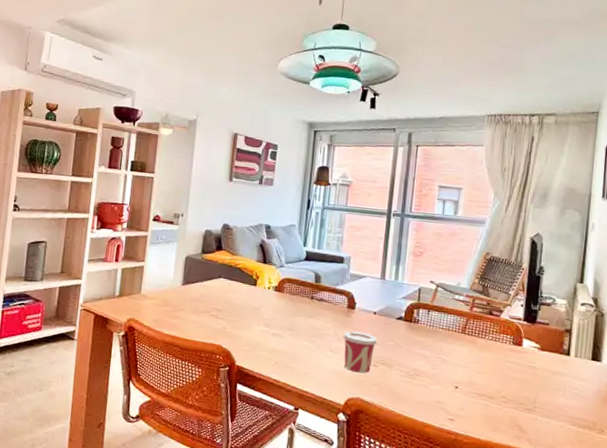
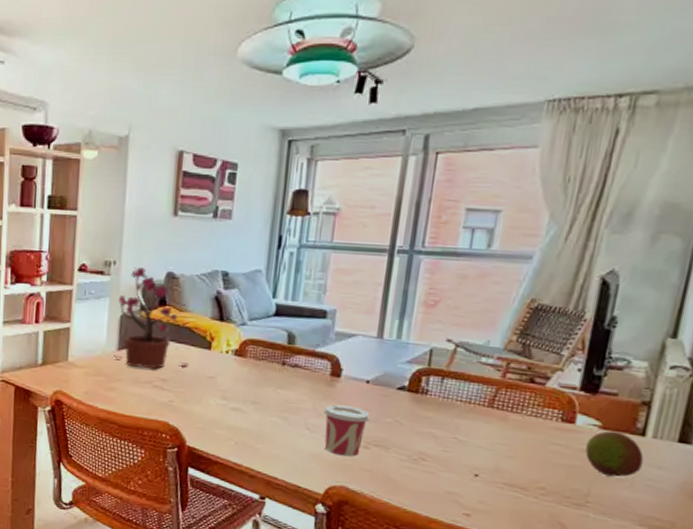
potted plant: none [179,219,239,301] -> present [114,267,189,369]
fruit: none [531,351,570,388] -> present [585,430,644,477]

